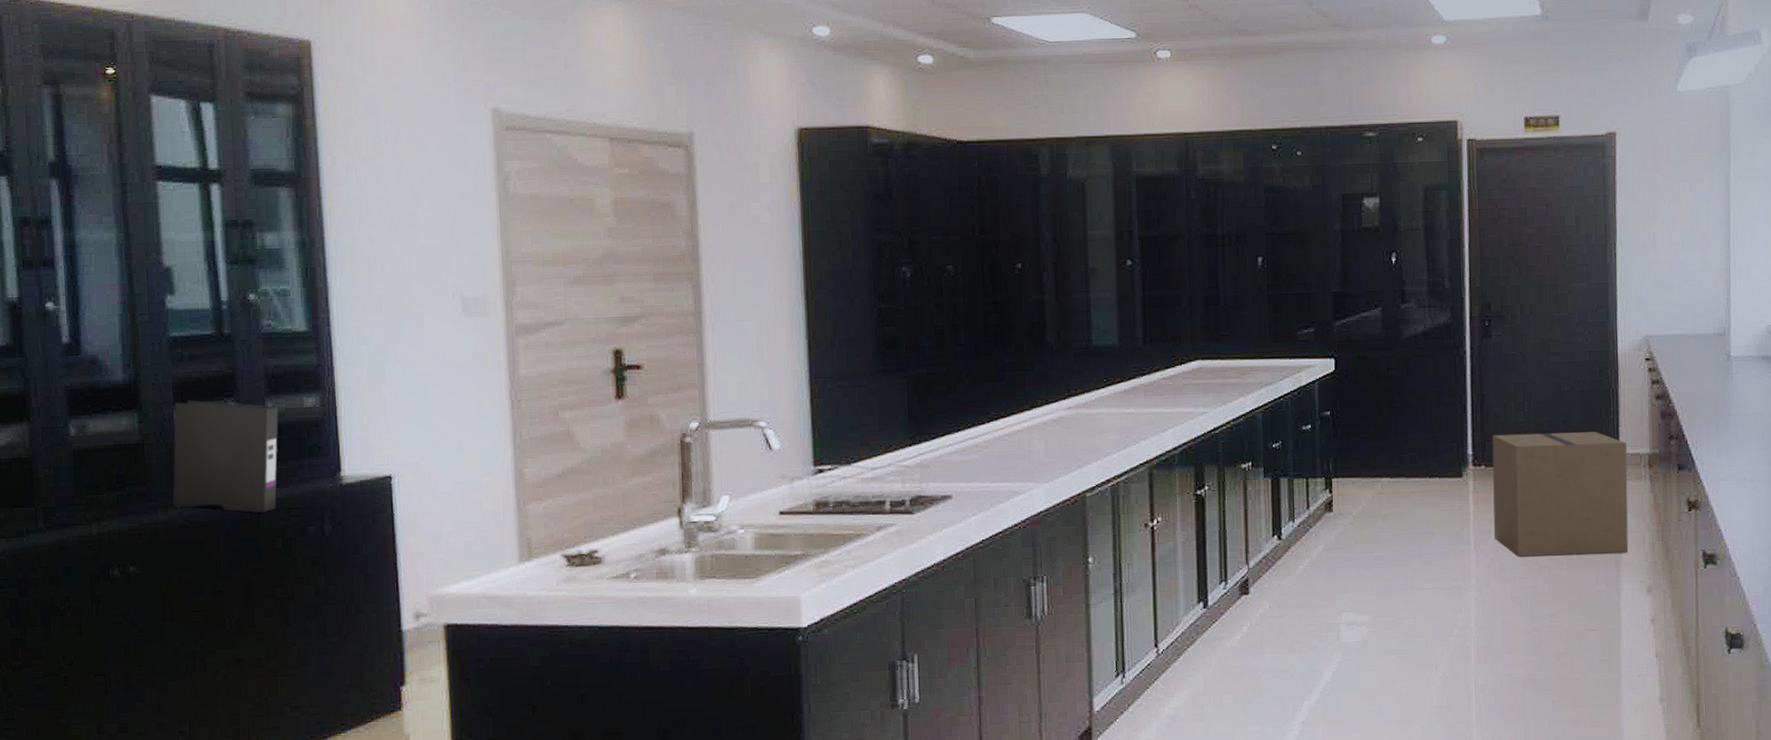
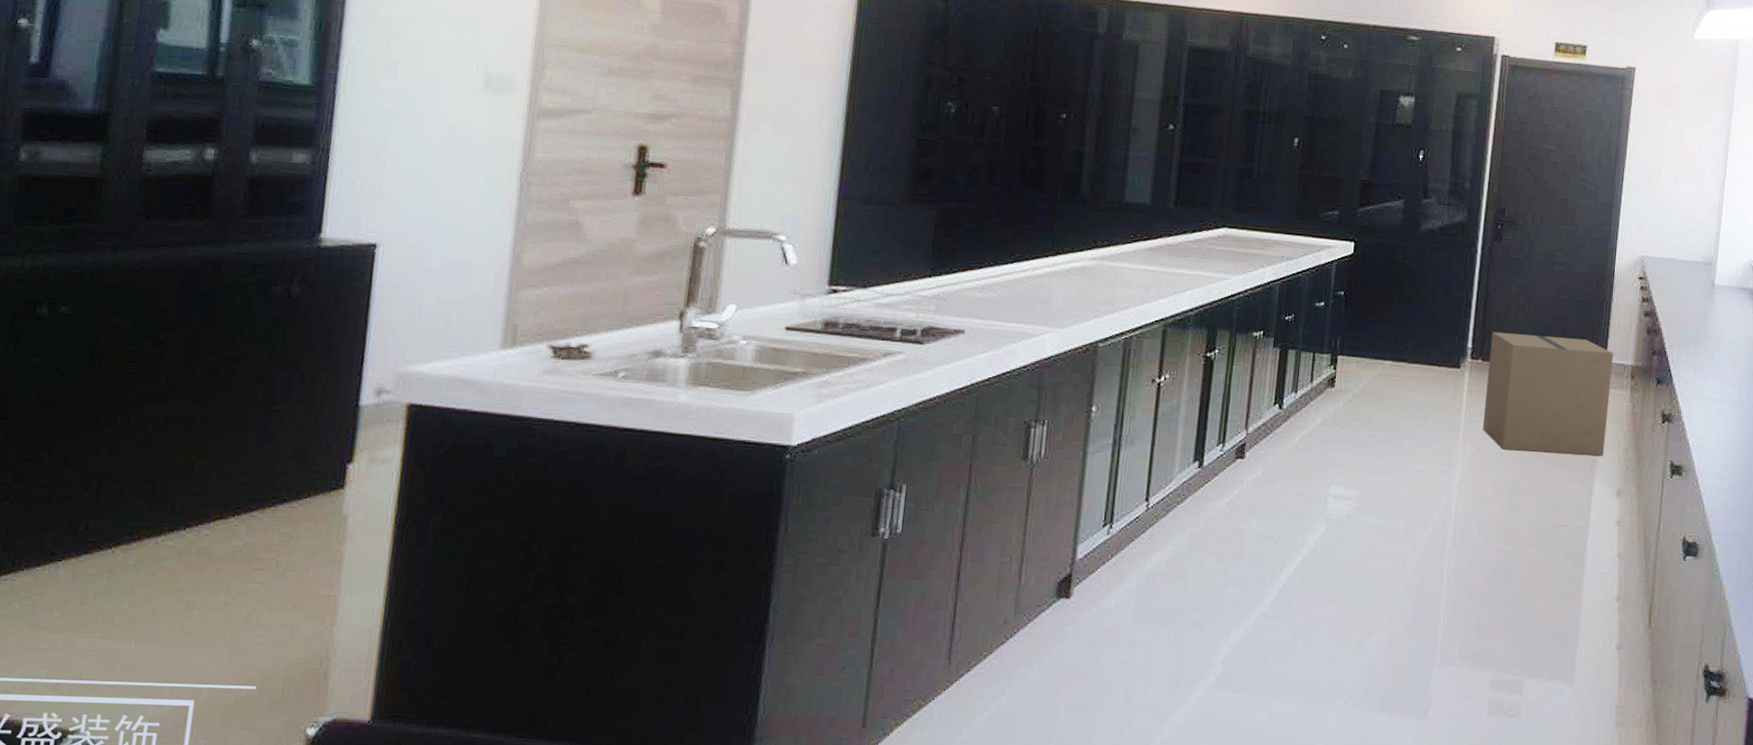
binder: present [172,400,279,513] -> none [124,140,264,266]

